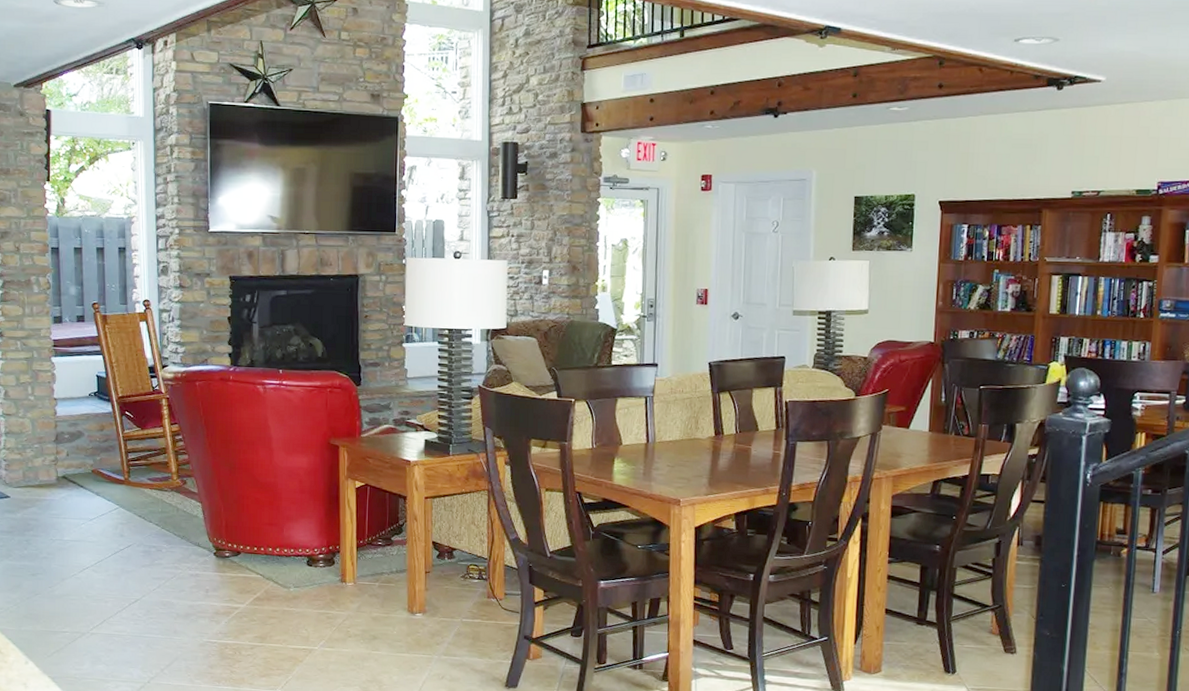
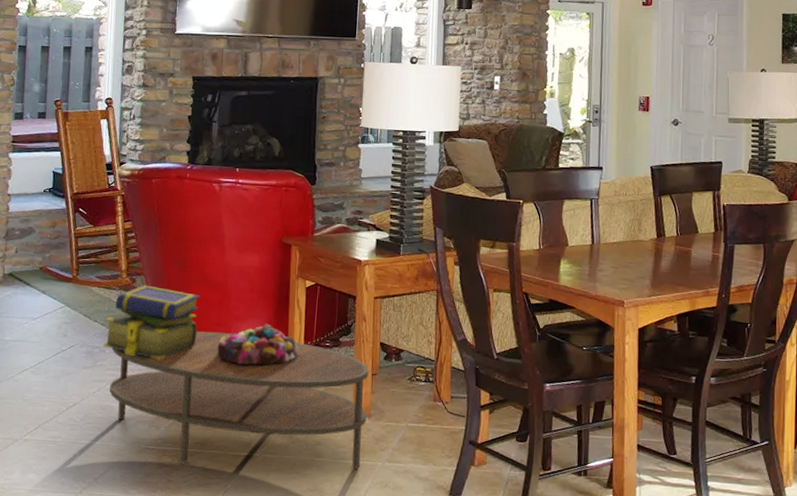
stack of books: none [159,486,251,558] -> present [102,285,200,360]
coffee table: none [168,531,422,662] -> present [109,331,369,469]
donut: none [271,523,351,563] -> present [217,323,298,365]

